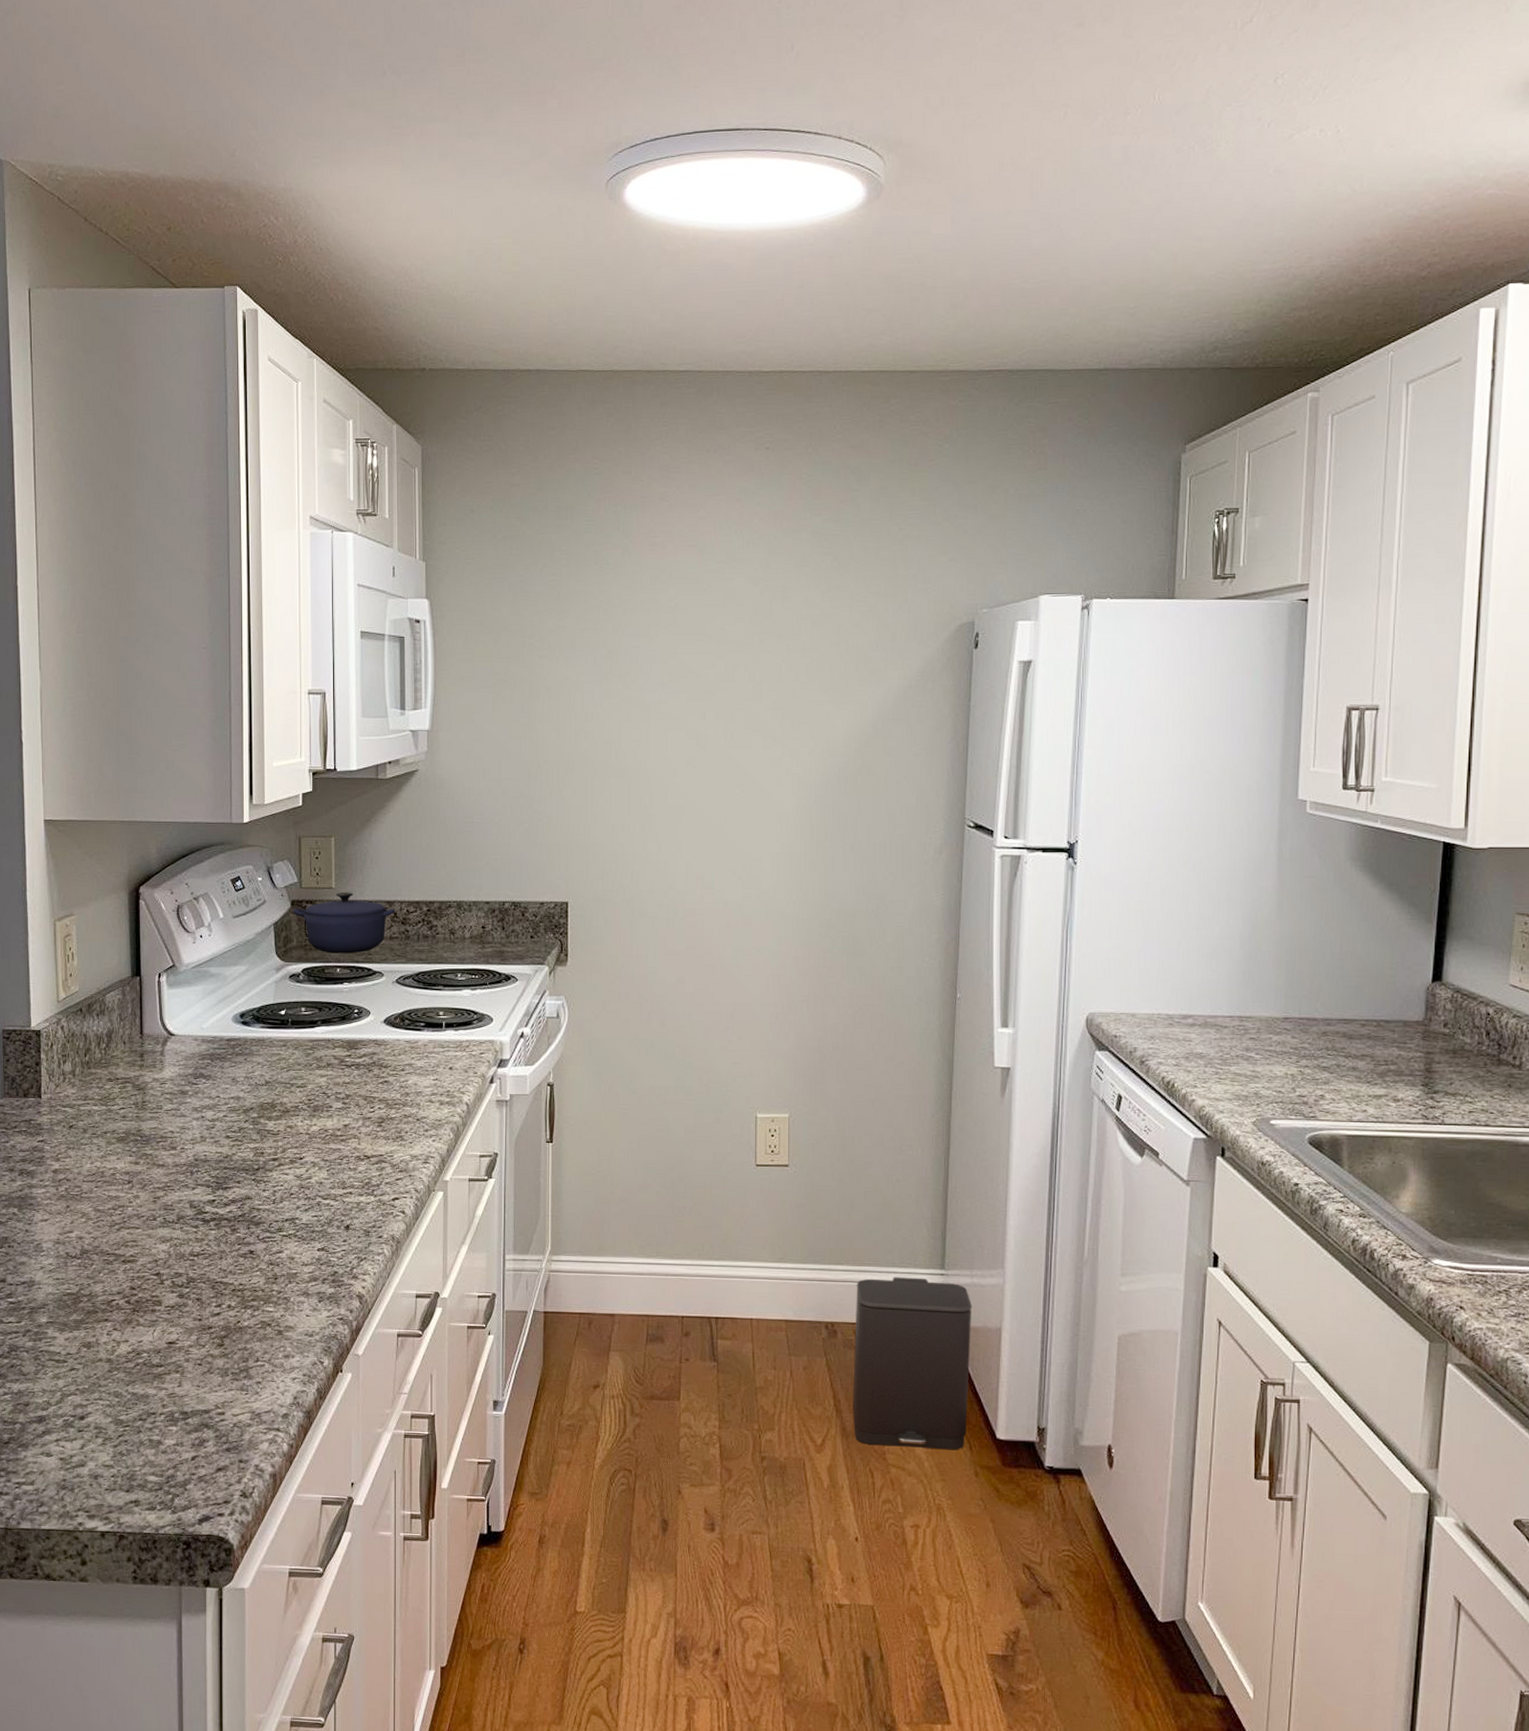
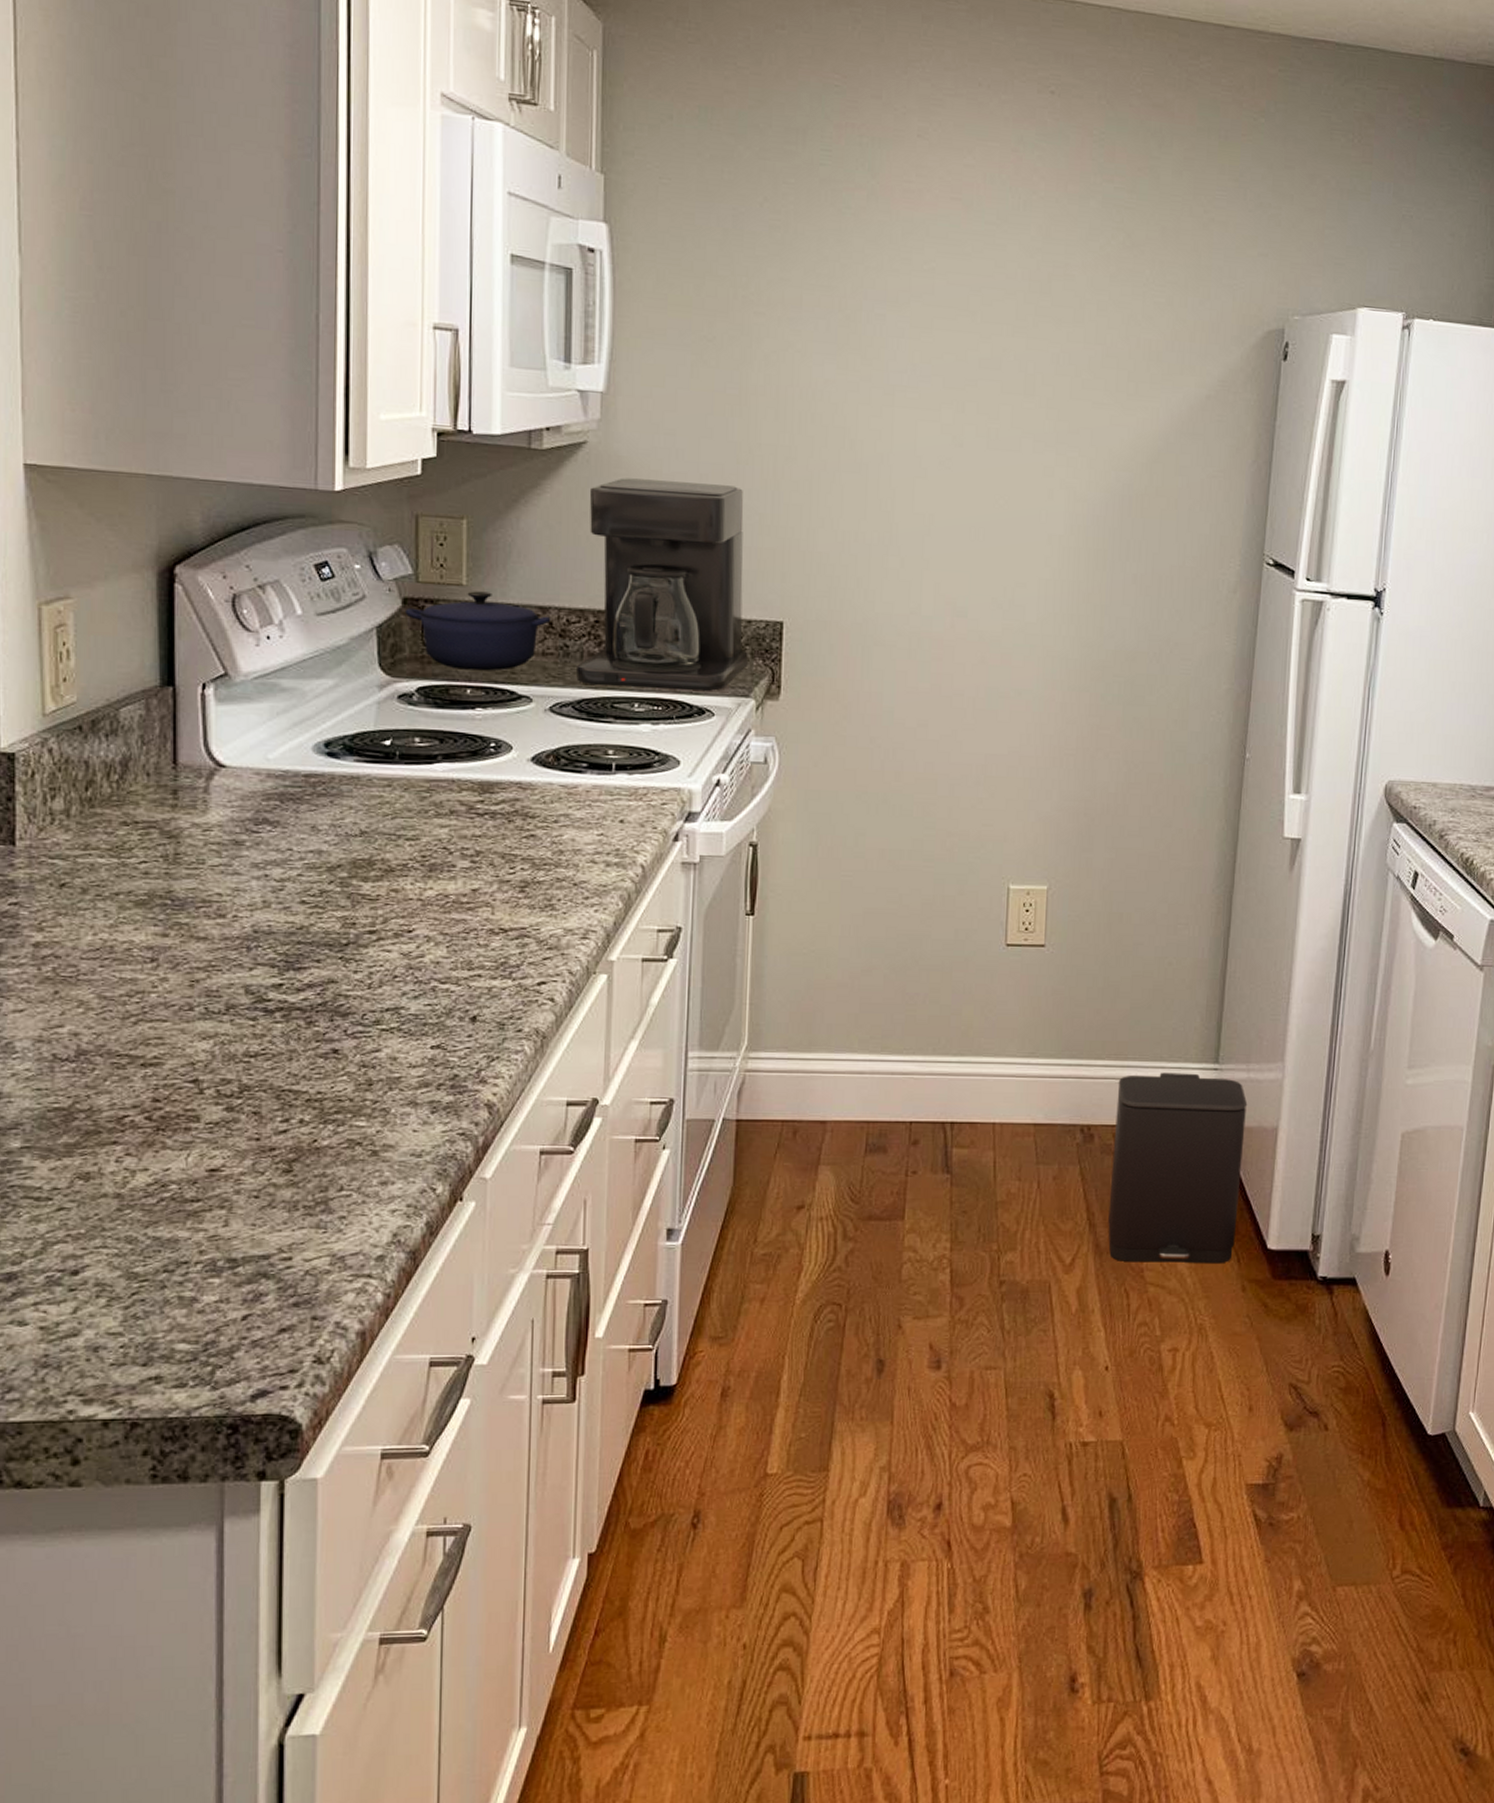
coffee maker: none [415,795,542,962] -> present [576,478,748,692]

